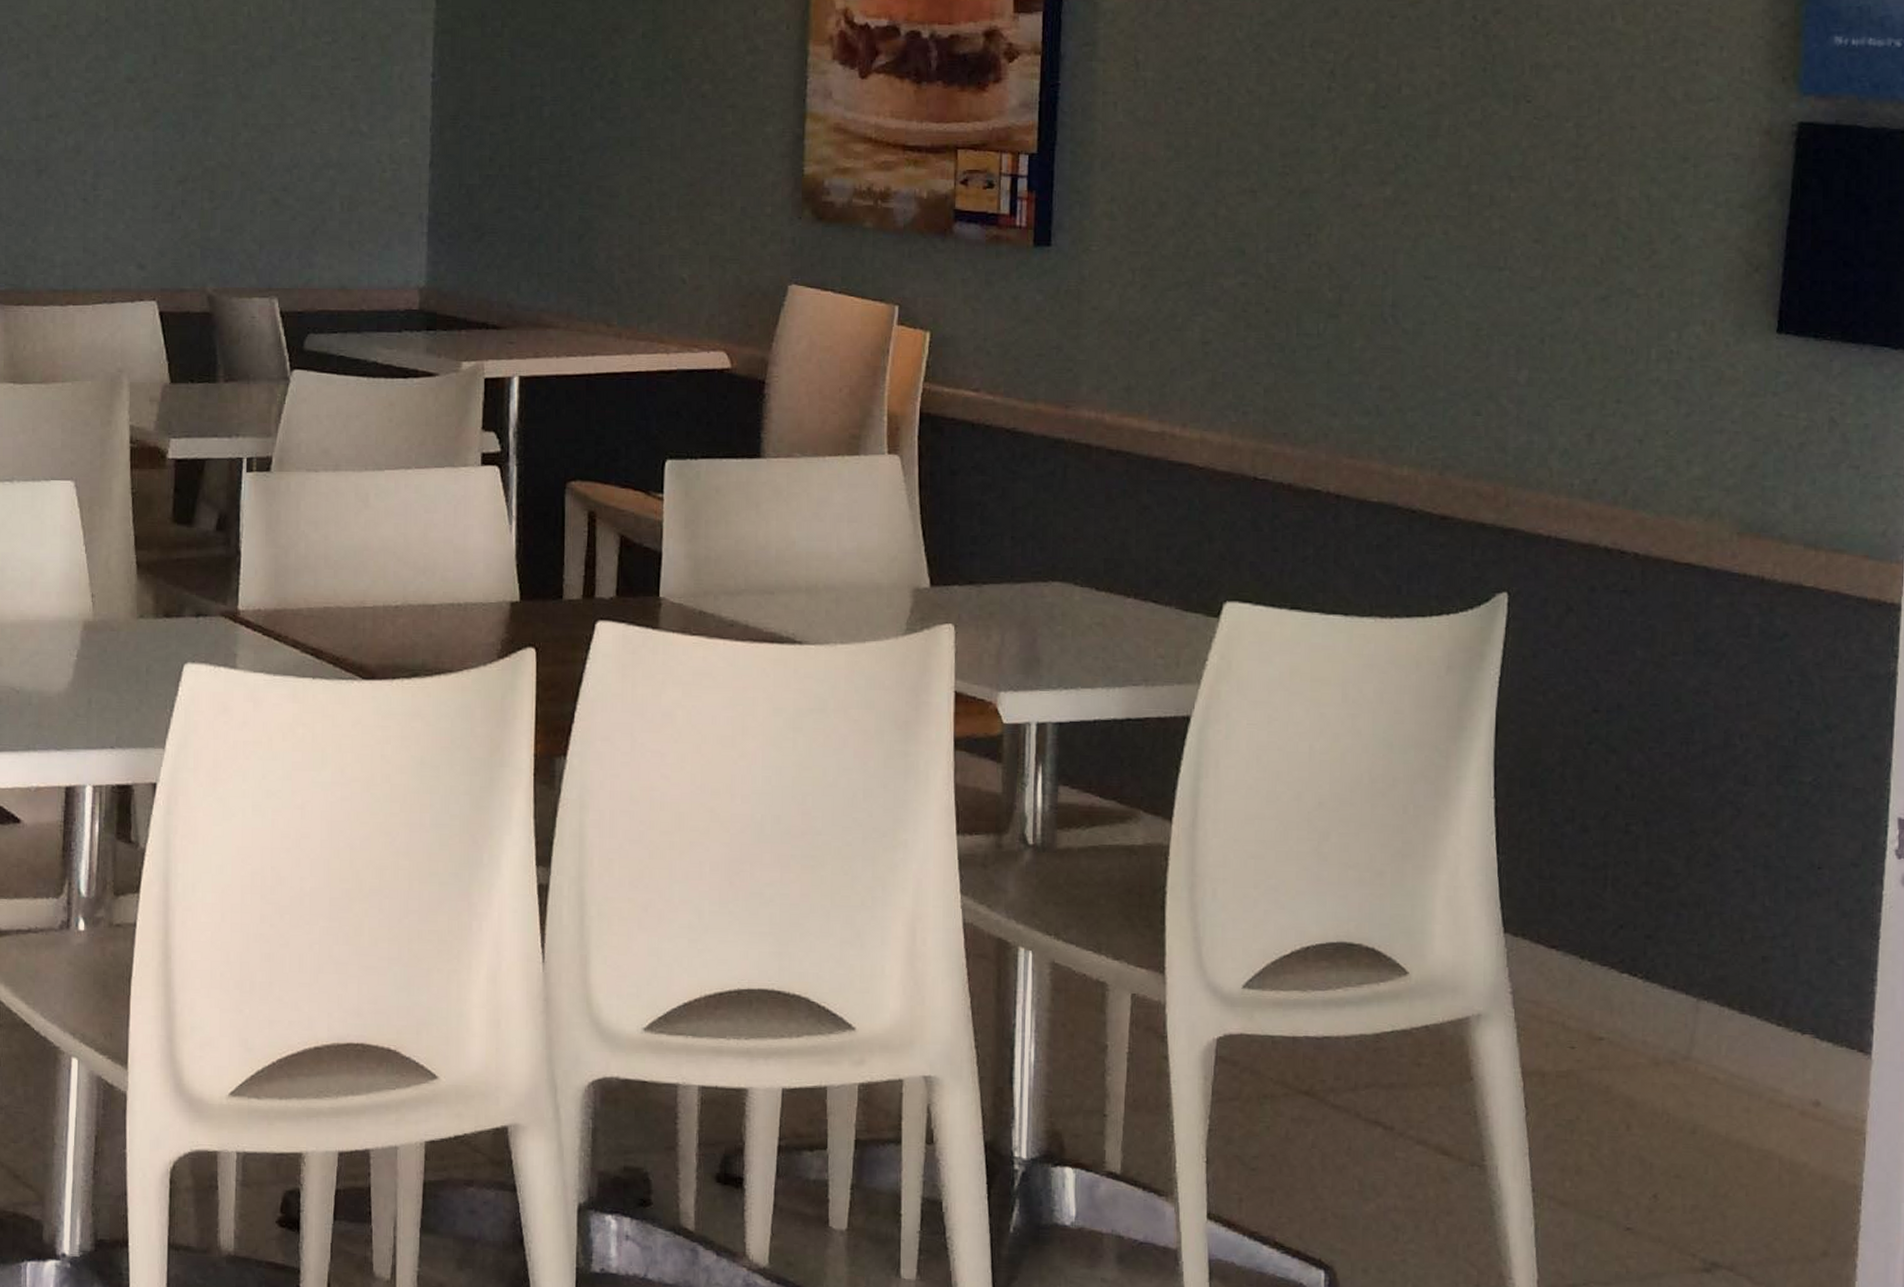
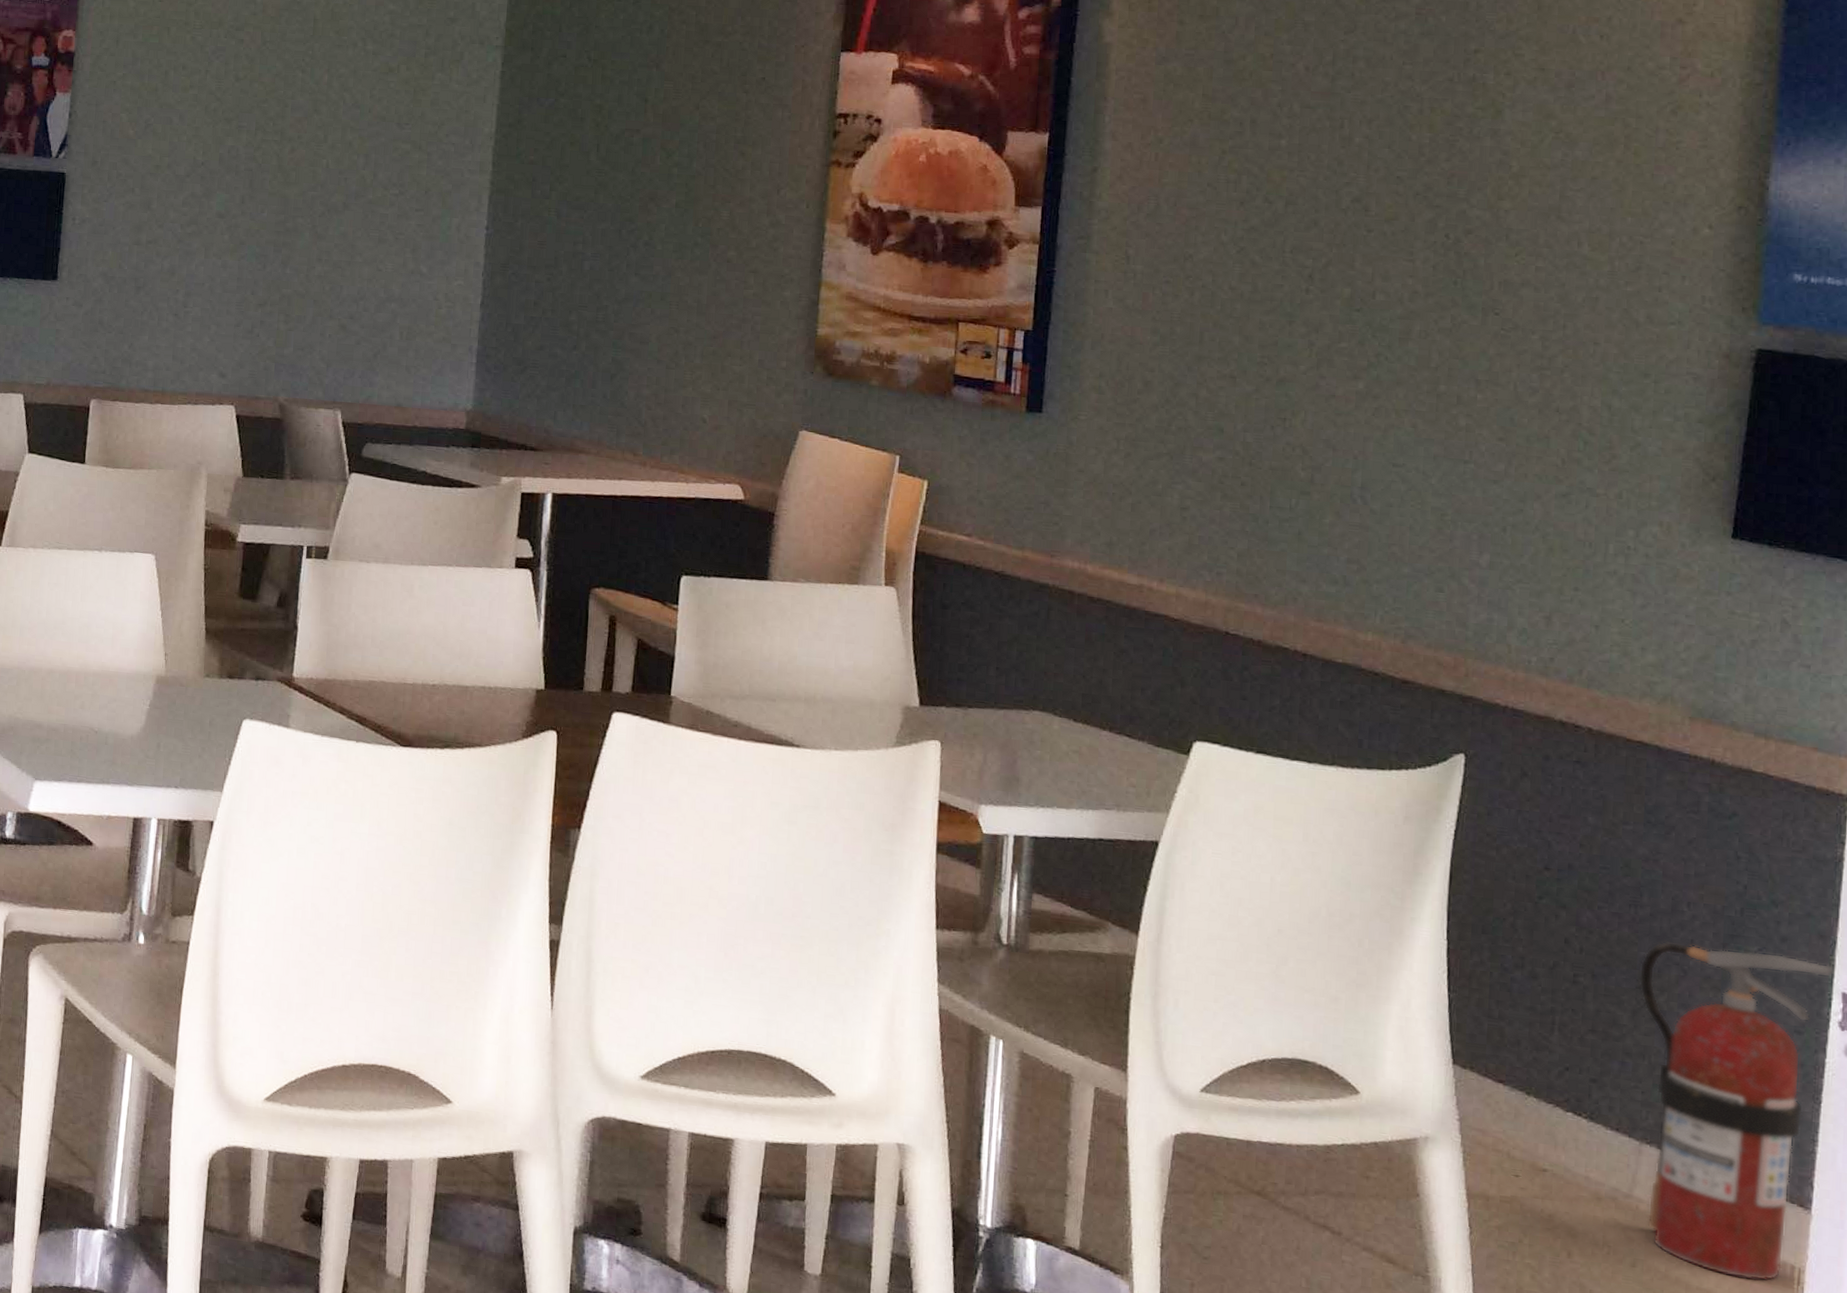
fire extinguisher: none [1692,779,1889,1136] -> present [1639,941,1833,1281]

